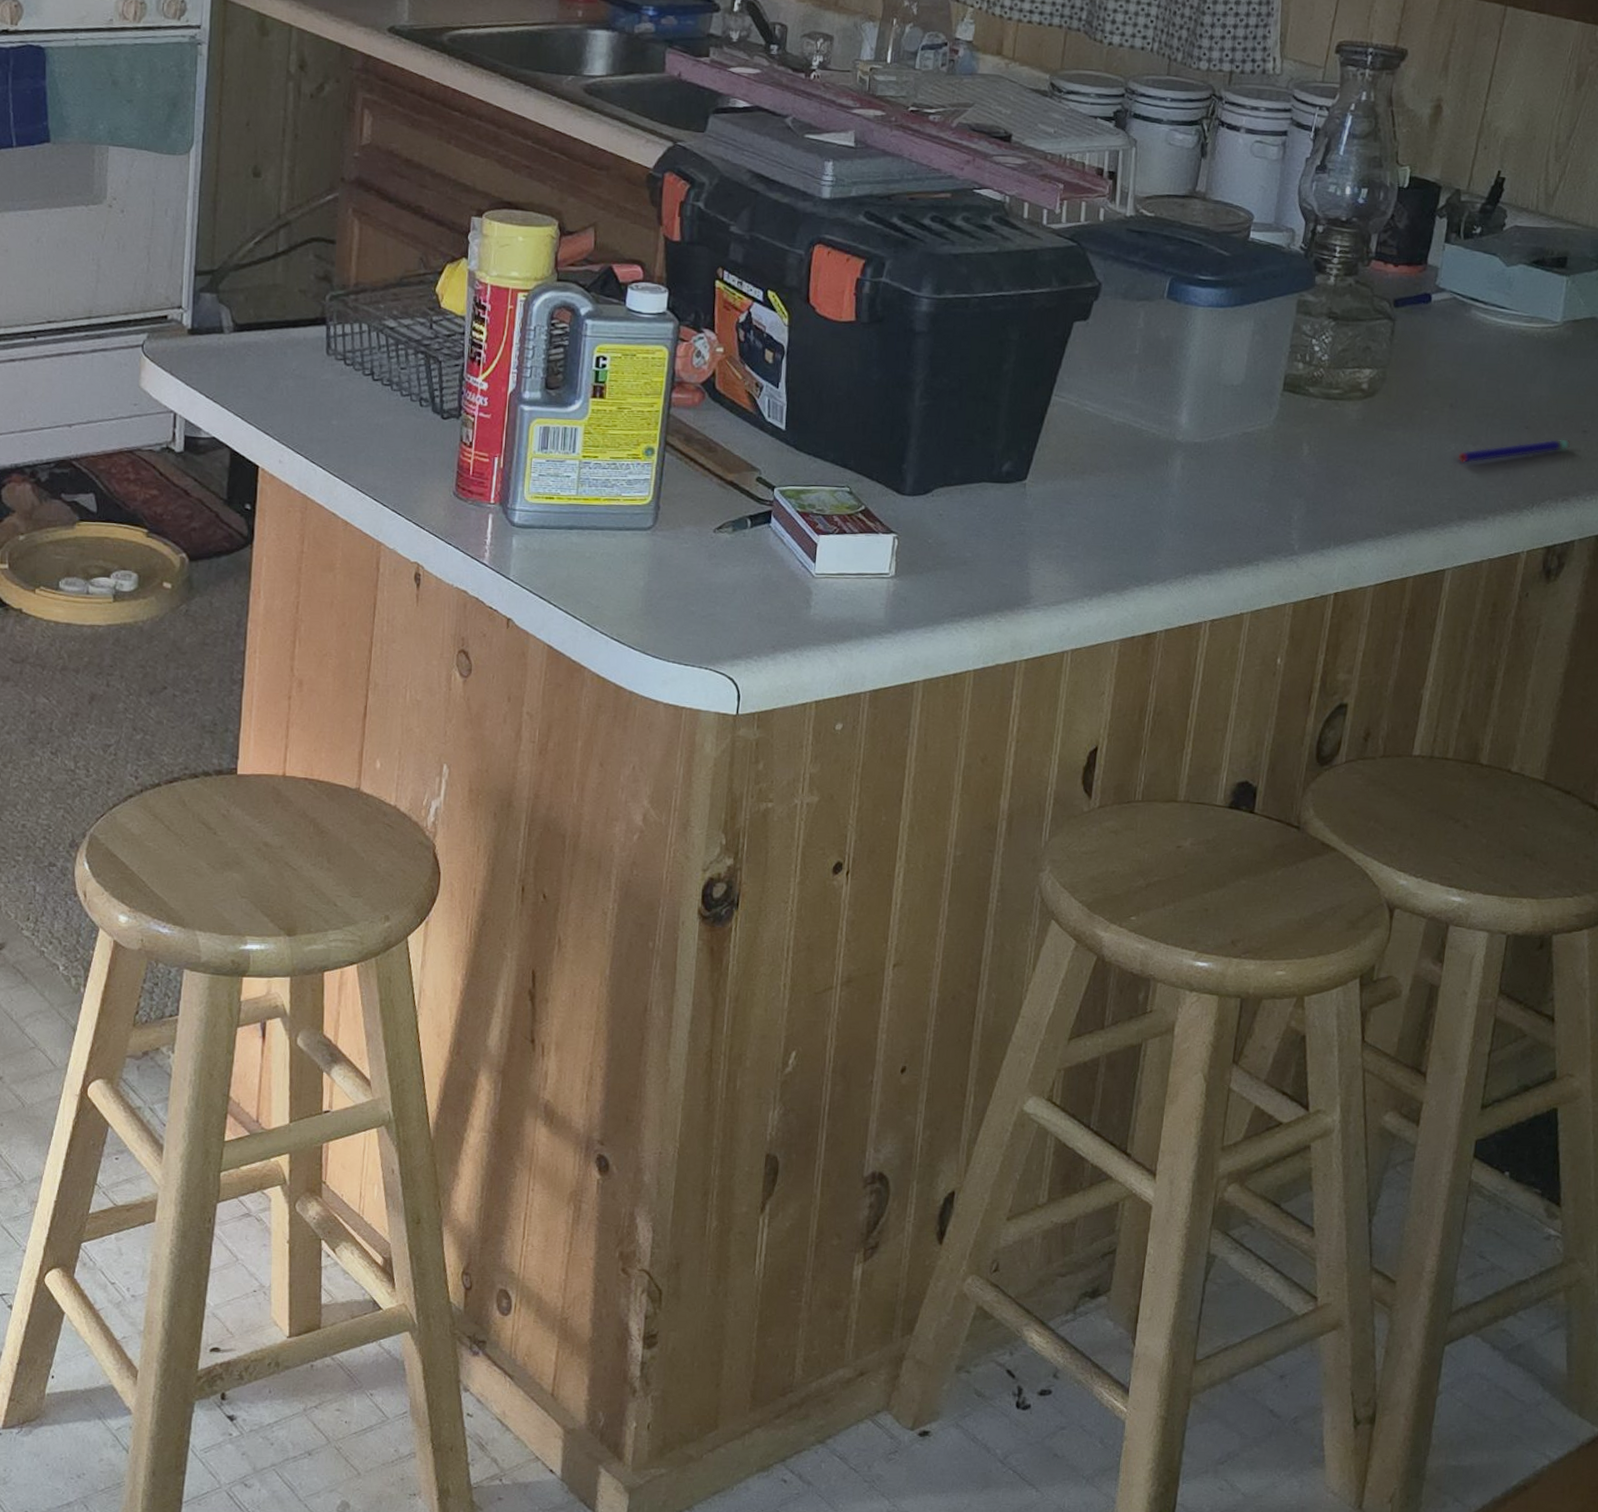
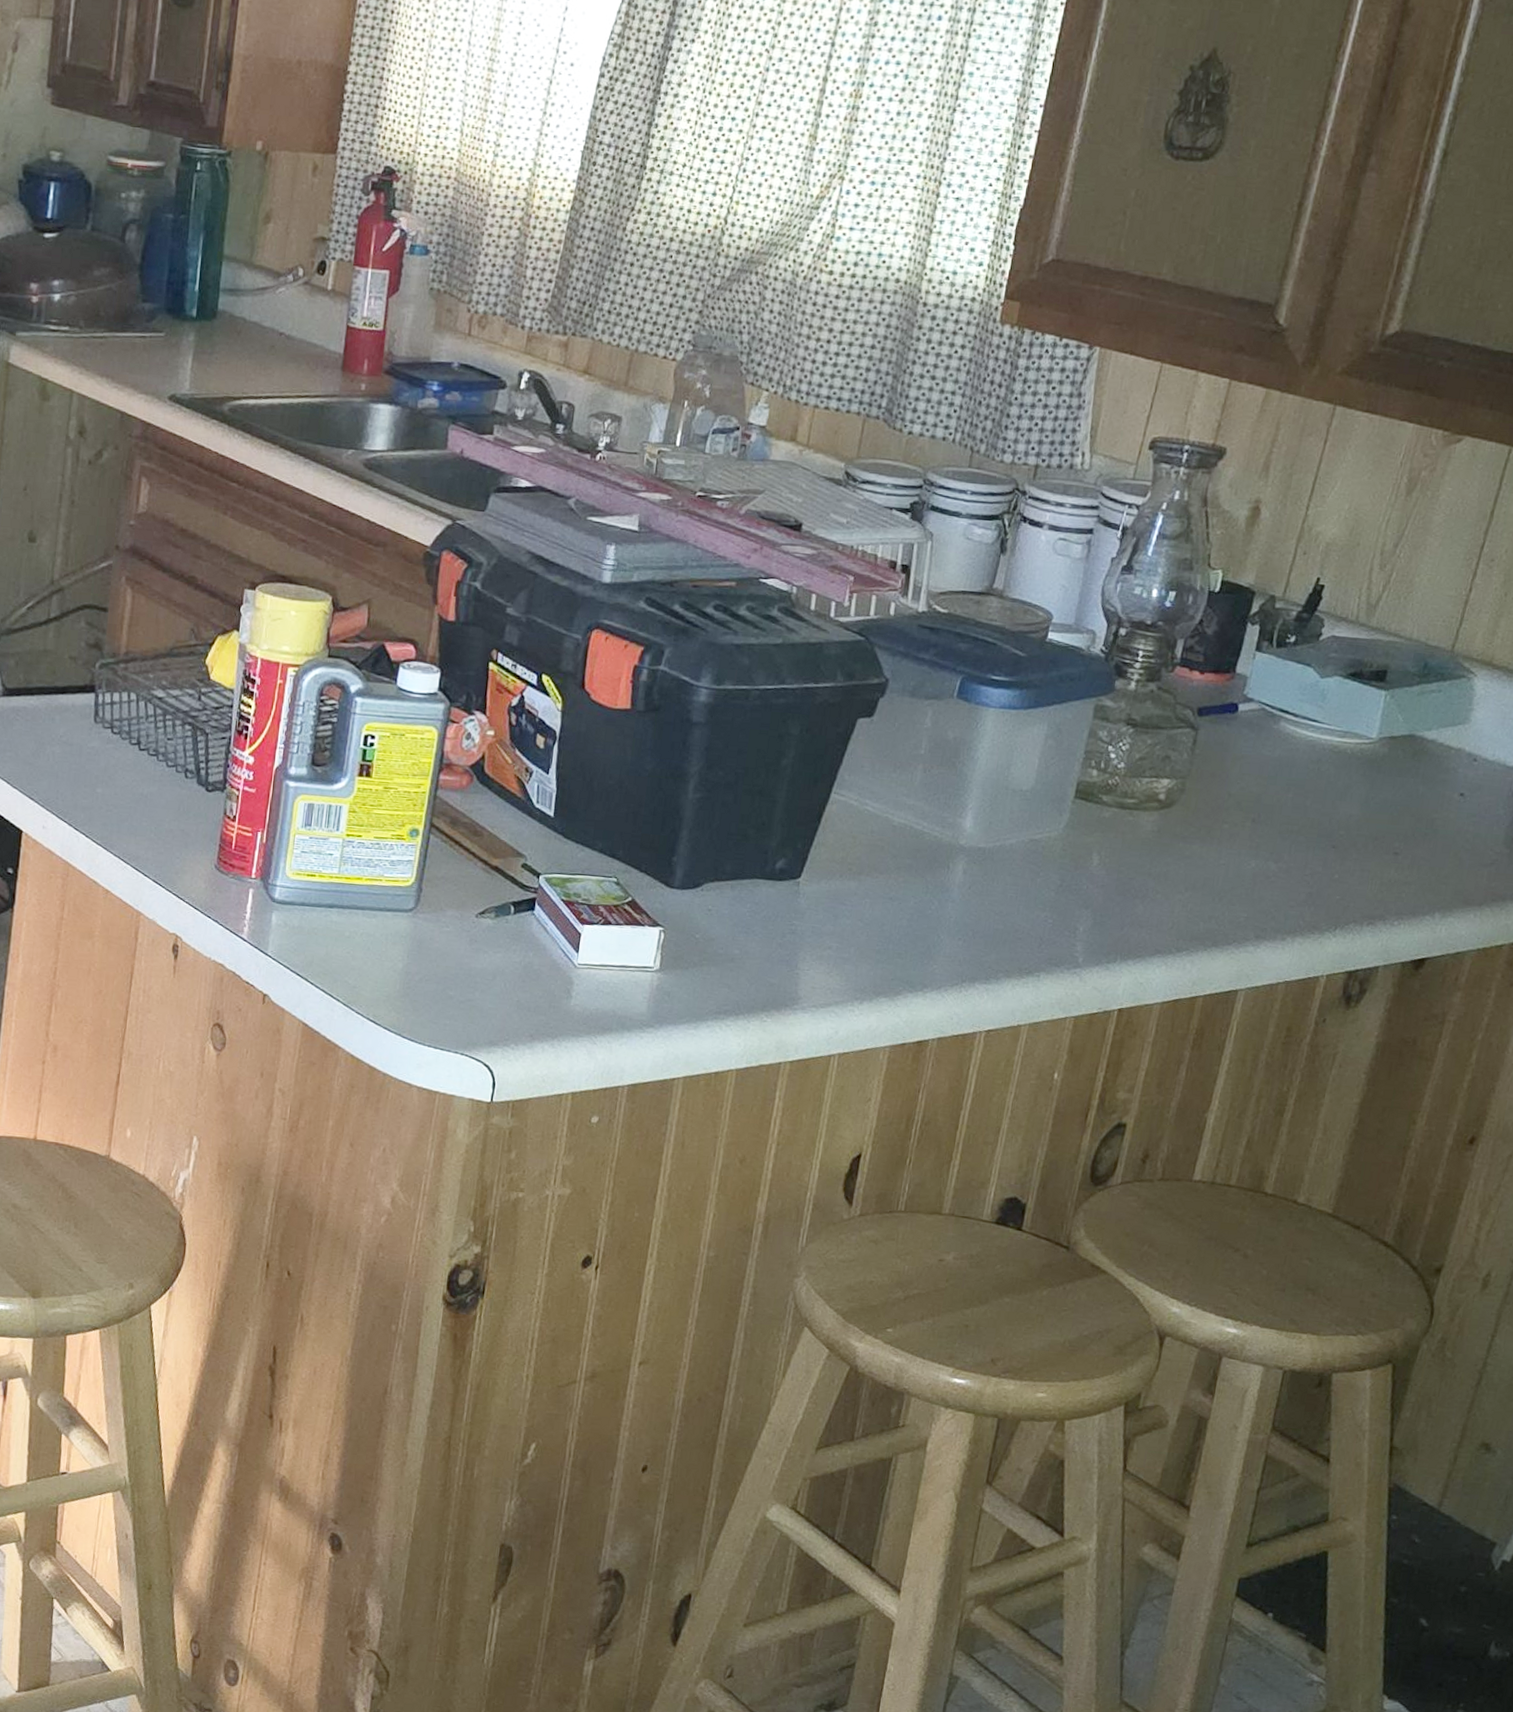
pen: present [1458,439,1571,464] -> none [1257,860,1380,881]

